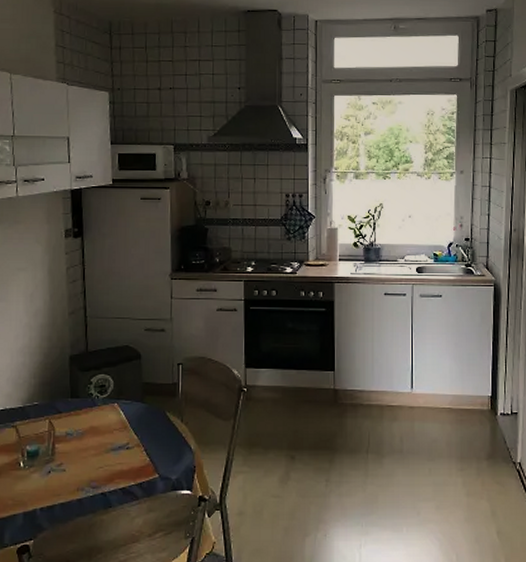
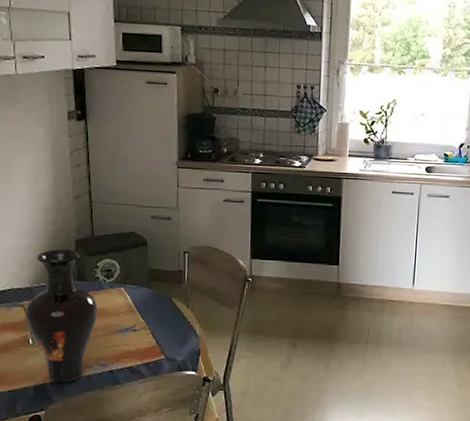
vase: none [16,366,91,508] -> present [24,249,98,383]

